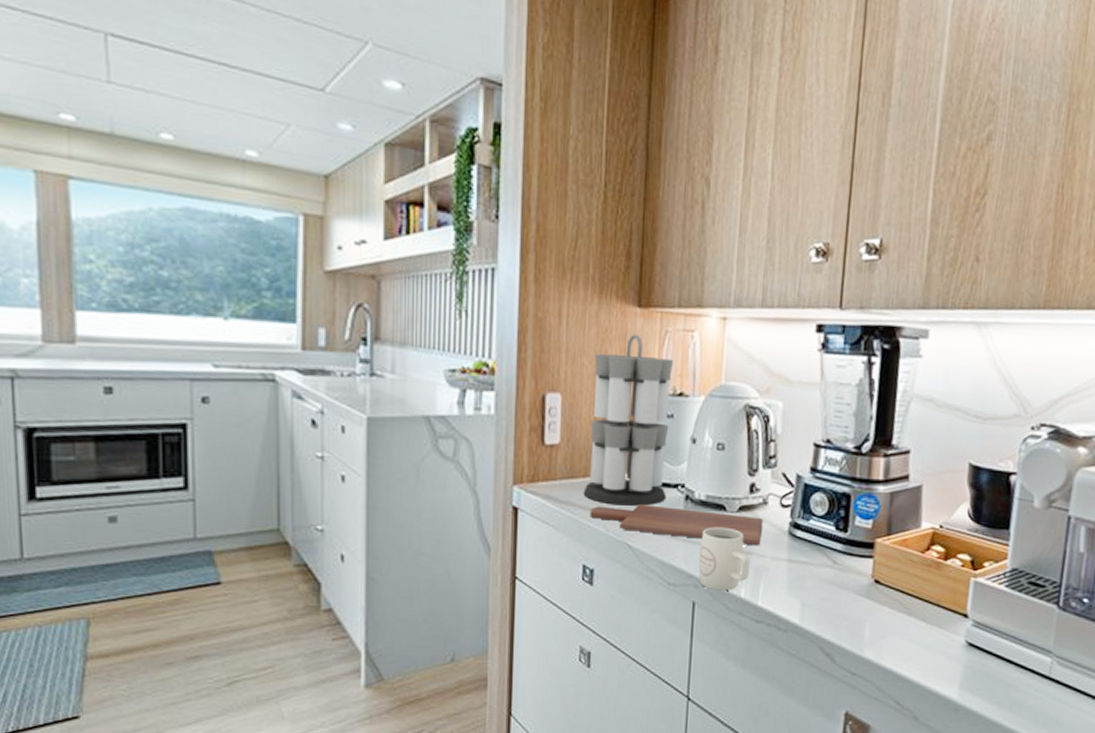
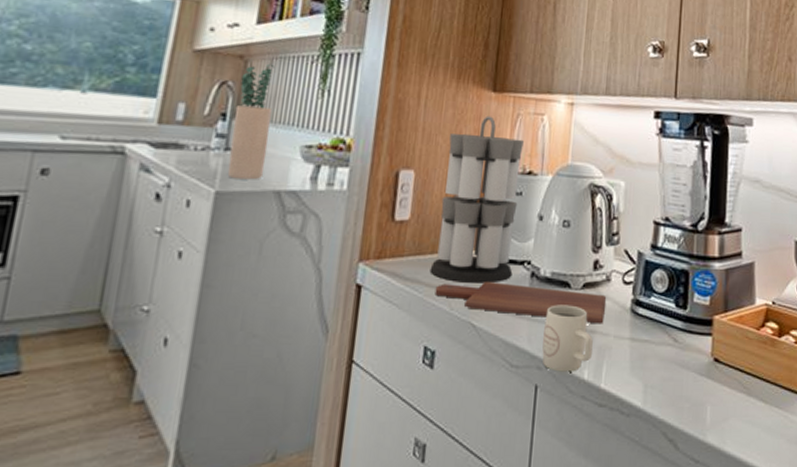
vase: none [375,277,412,406] -> present [227,58,275,180]

